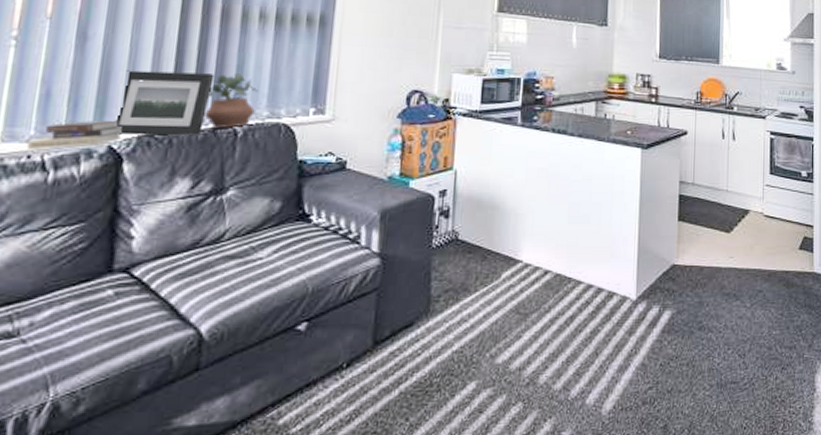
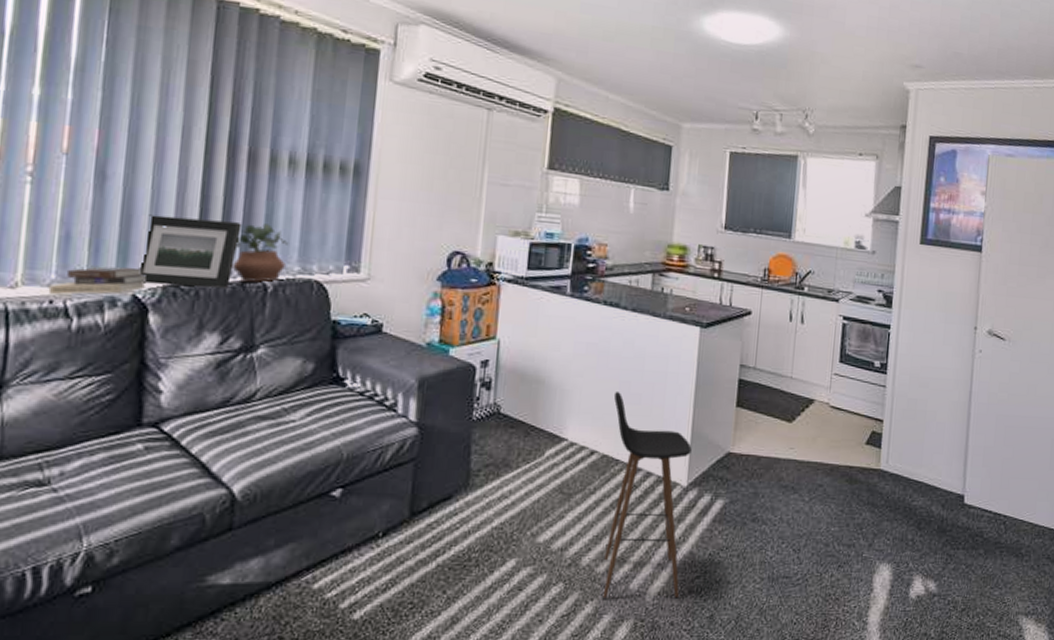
bar stool: none [560,212,639,417] -> present [602,390,692,600]

